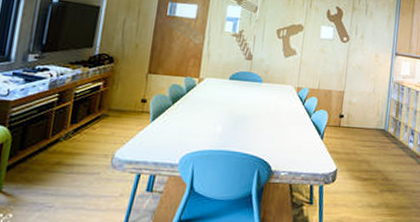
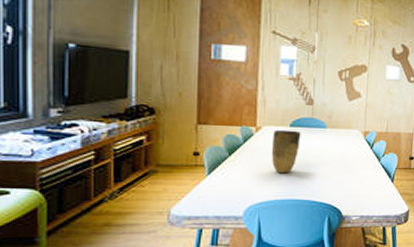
vase: none [210,82,239,125] -> present [271,129,301,174]

